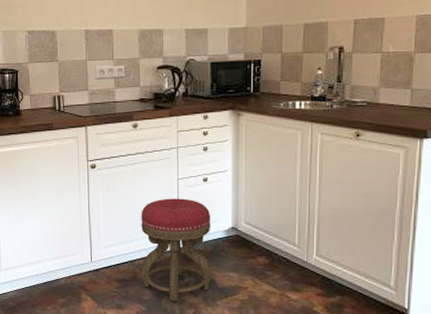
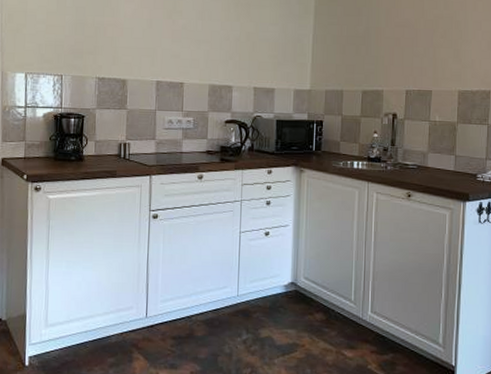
stool: present [140,198,213,302] -> none [197,251,271,361]

